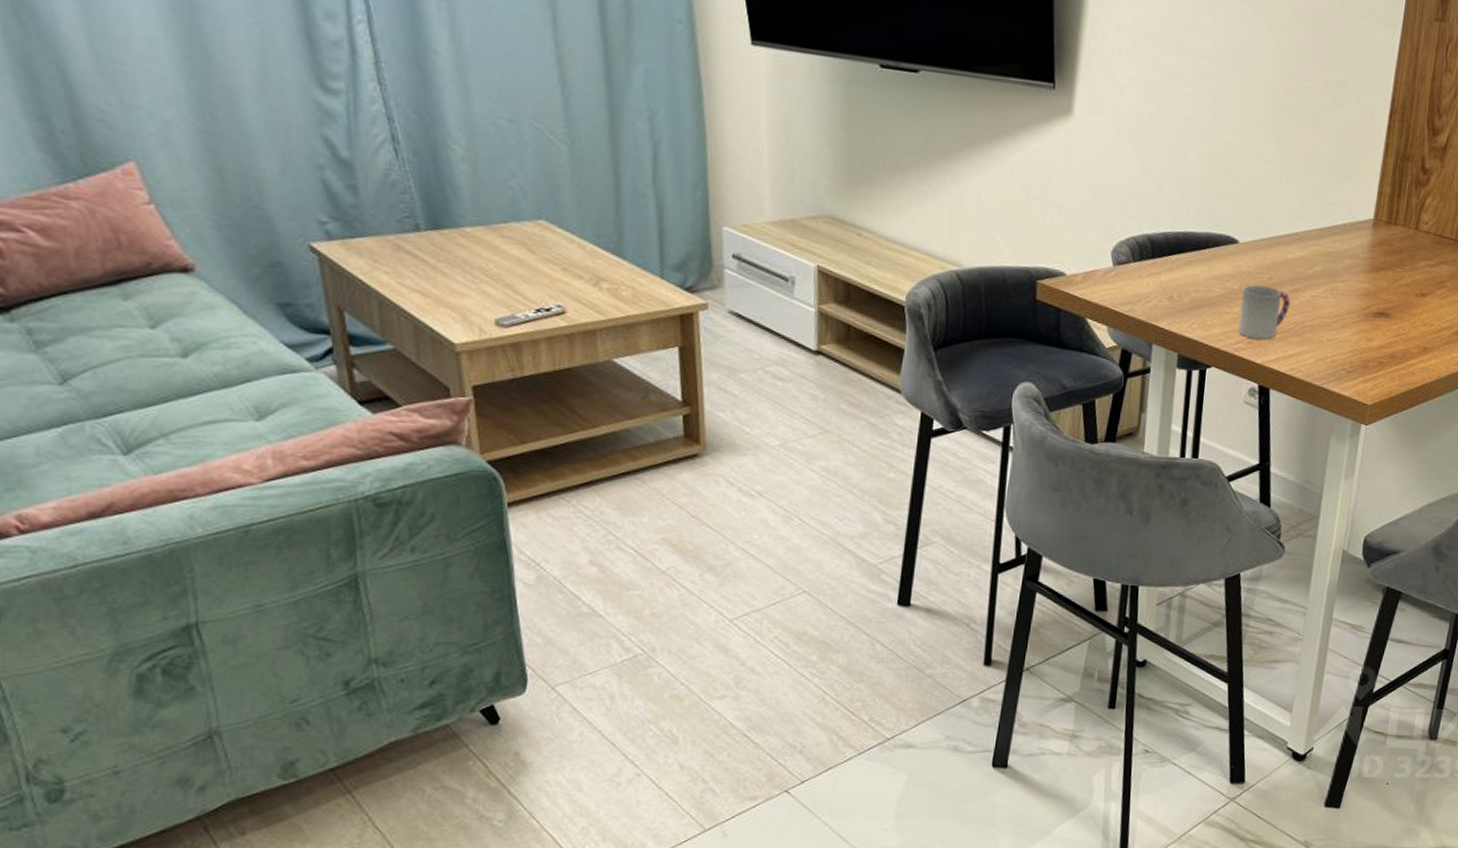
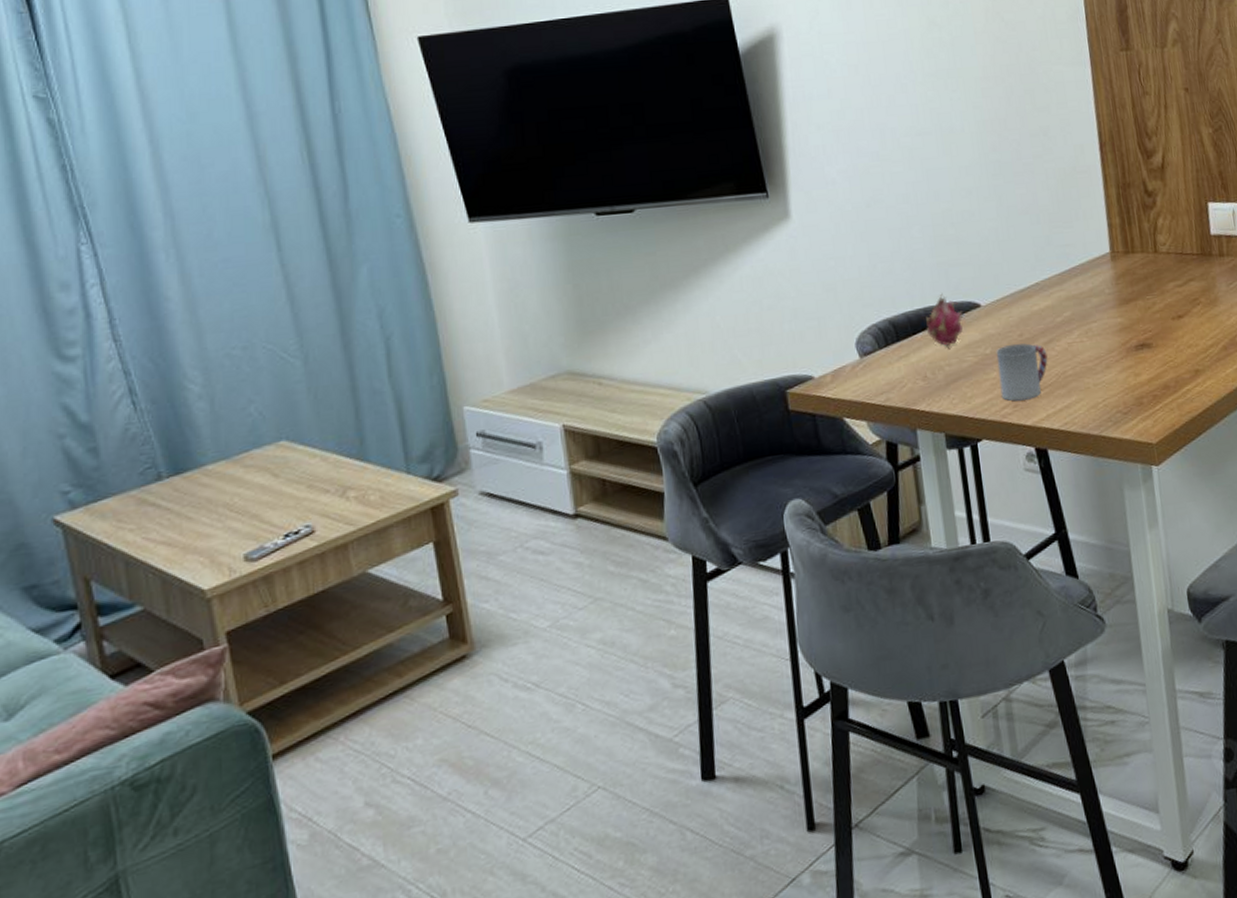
fruit: none [1181,222,1221,274] -> present [926,293,964,347]

